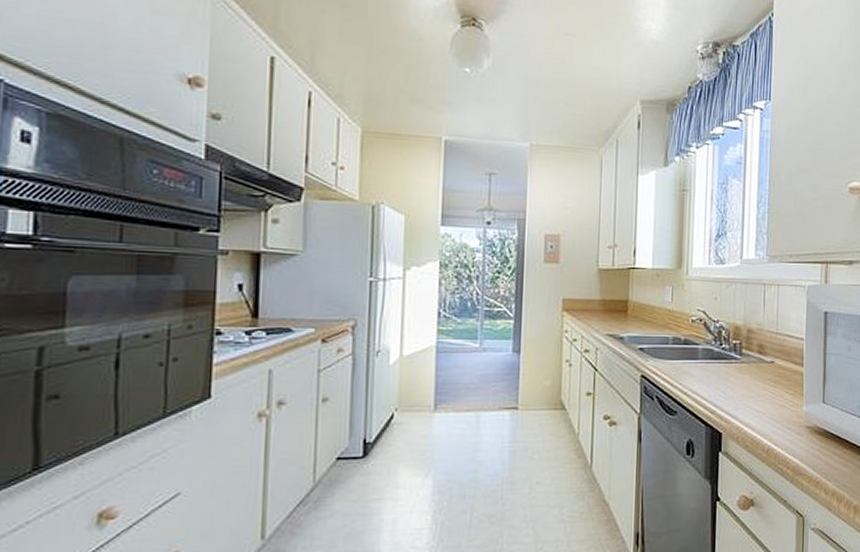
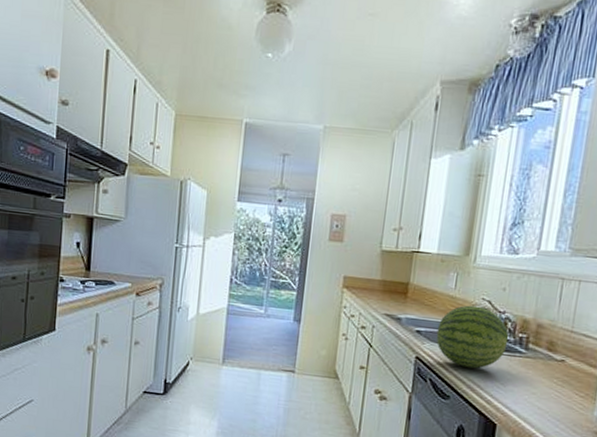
fruit: none [658,317,724,380] -> present [436,305,509,369]

